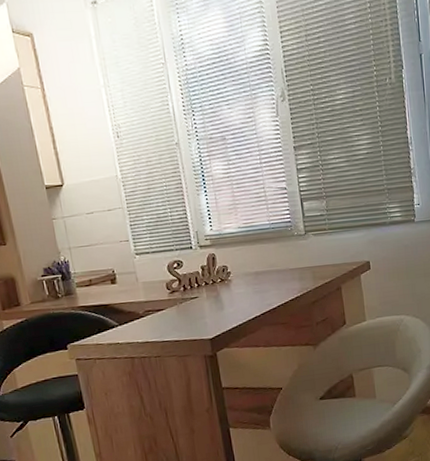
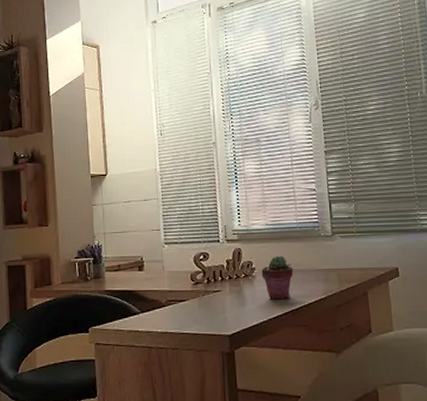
potted succulent: none [237,257,269,302] -> present [261,255,294,300]

